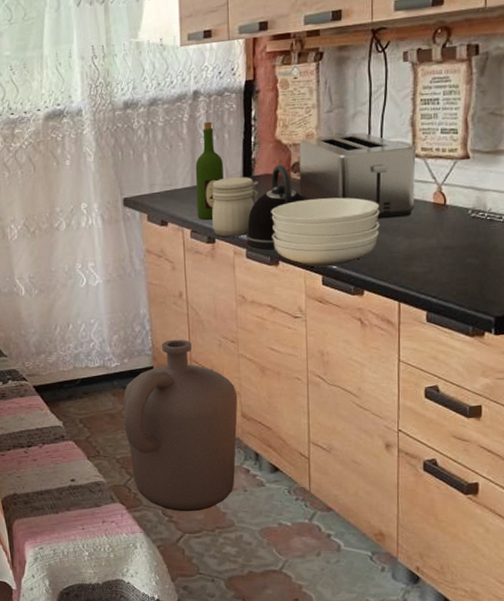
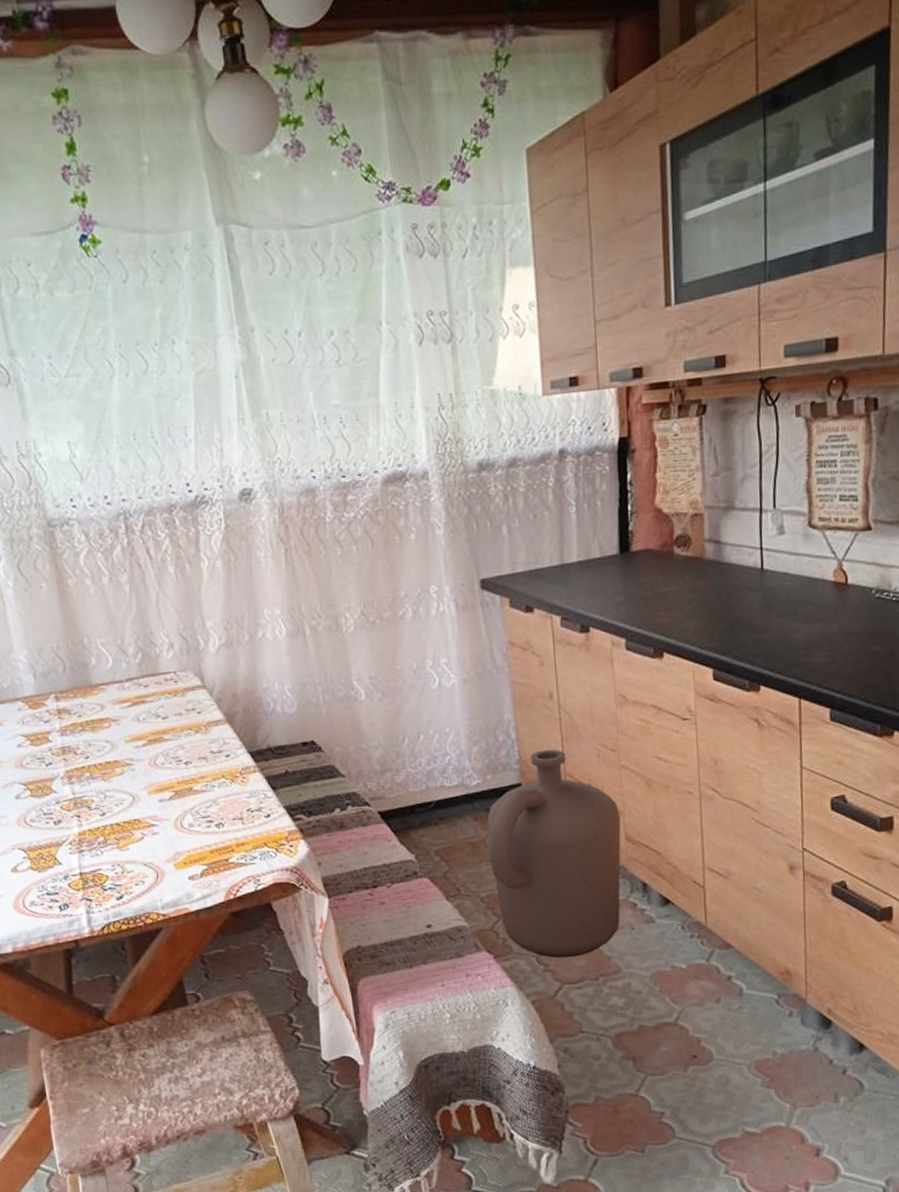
wine bottle: present [195,121,224,221] -> none [563,486,597,606]
jar: present [211,176,259,238] -> none [584,552,638,626]
kettle: present [246,164,306,250] -> none [625,537,692,640]
bowl: present [271,197,380,268] -> none [652,576,776,660]
toaster: present [299,132,416,219] -> none [682,500,813,602]

